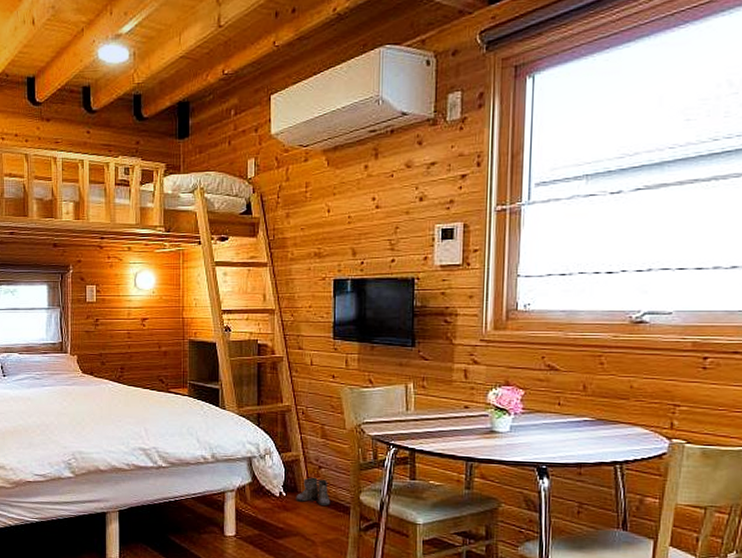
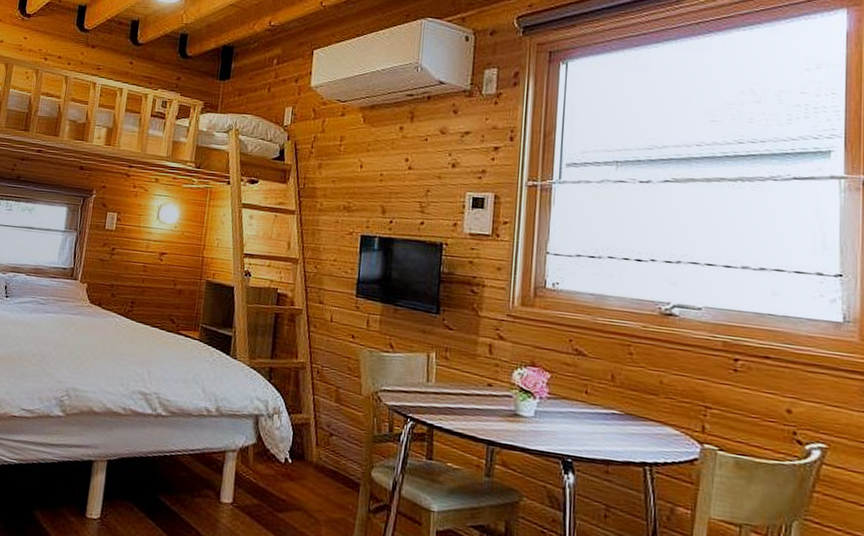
boots: present [296,477,333,507] -> none [302,444,342,480]

